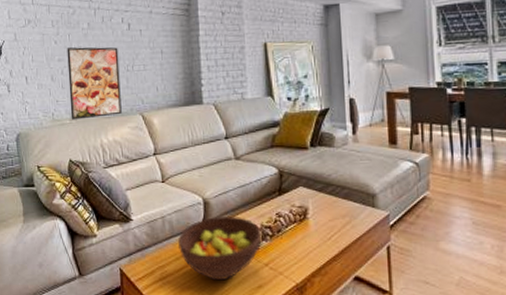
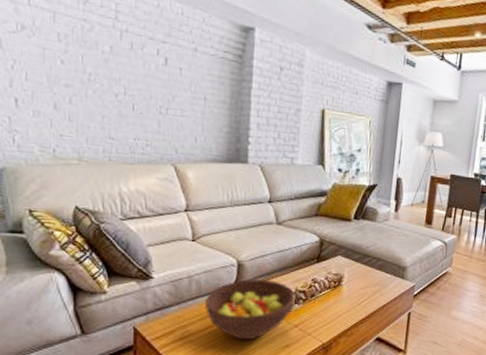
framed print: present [67,47,122,120] -> none [78,72,150,163]

